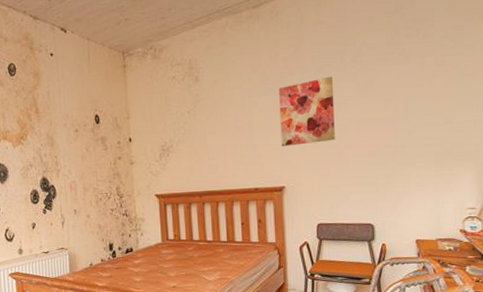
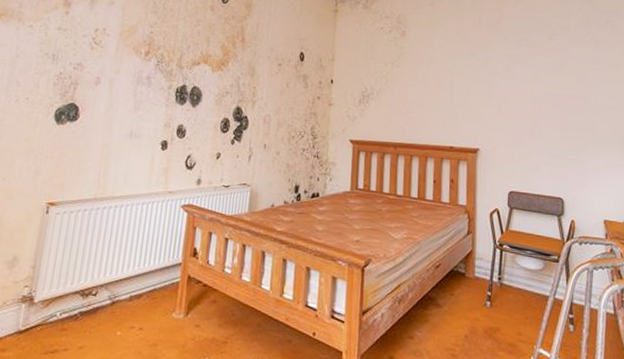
wall art: present [278,76,335,146] -> none [478,49,531,110]

